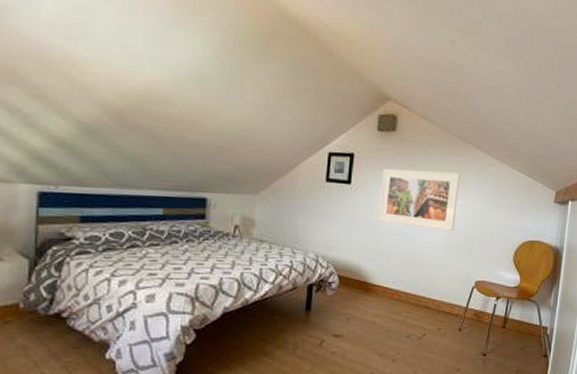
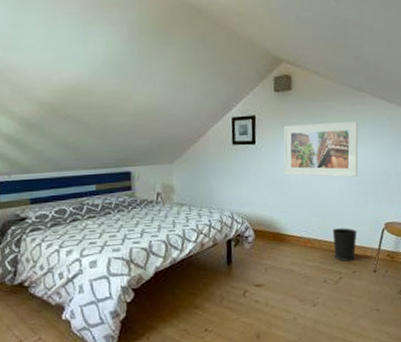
wastebasket: none [421,282,447,317] -> present [332,228,357,261]

